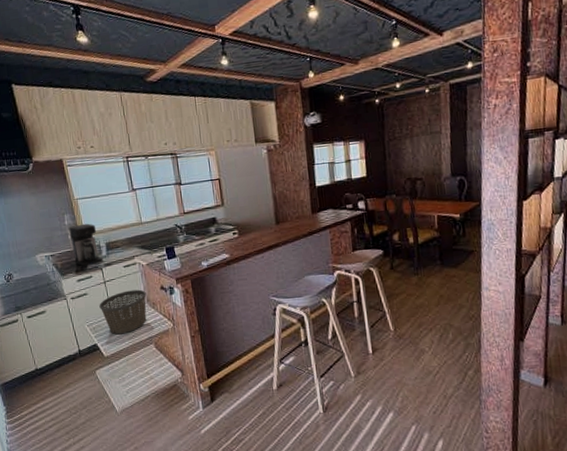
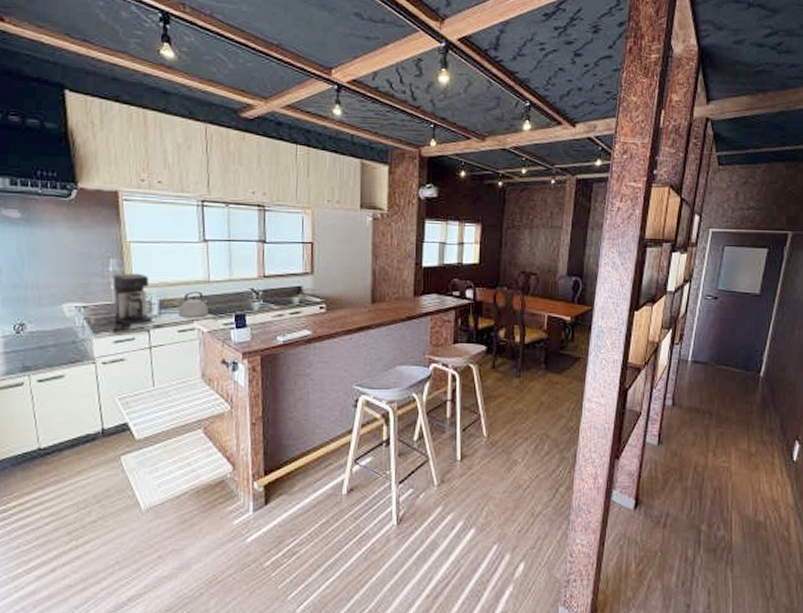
basket: present [99,289,147,335] -> none [138,361,202,414]
kettle: none [121,232,145,255] -> present [178,291,209,318]

